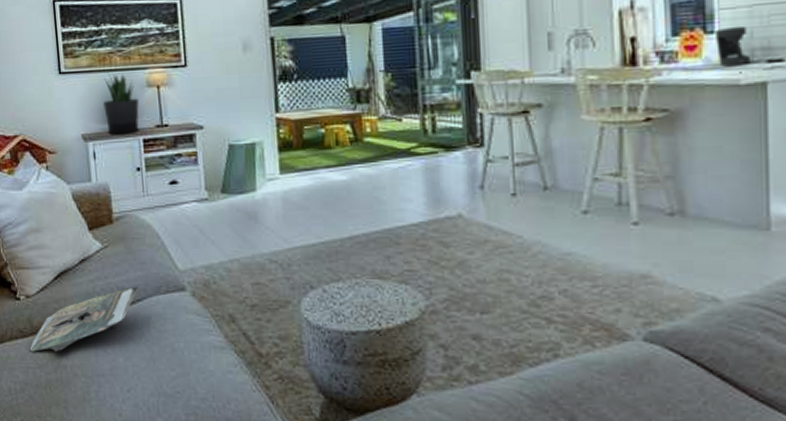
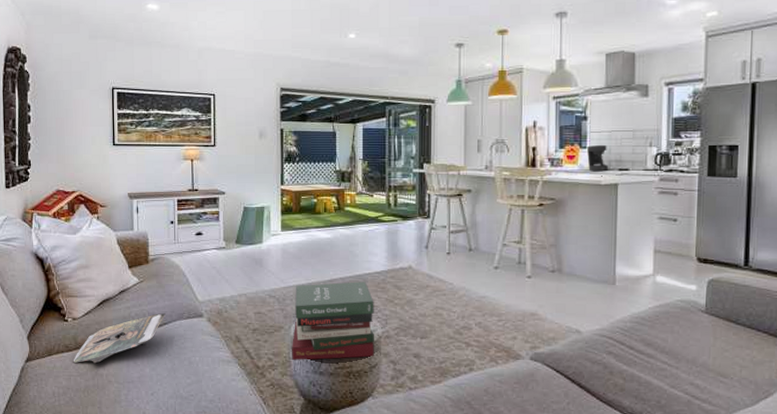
planter: present [103,74,139,135] -> none [147,148,176,195]
books: none [303,238,418,347] -> present [292,281,375,361]

